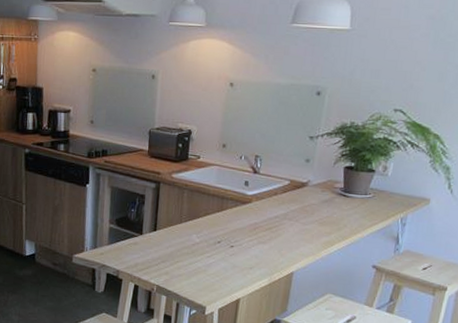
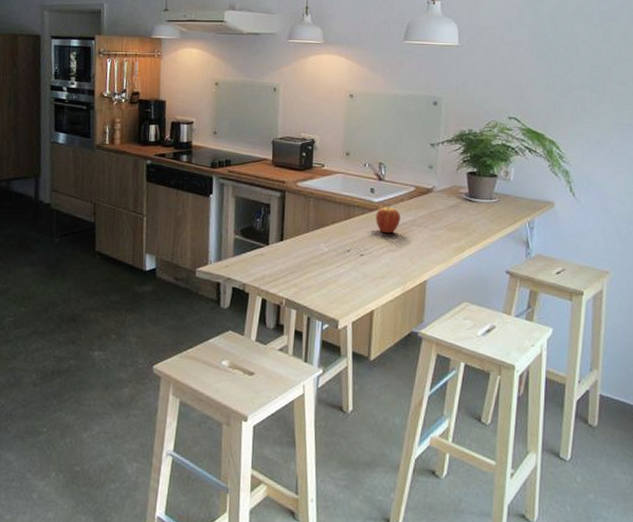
fruit: none [248,199,273,227] -> present [376,206,400,234]

